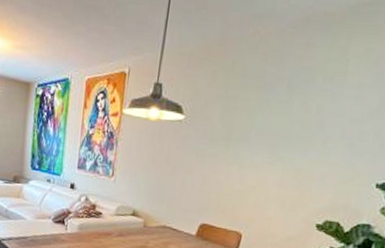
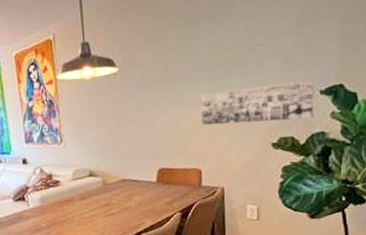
wall art: none [253,161,374,209] -> present [201,79,315,125]

